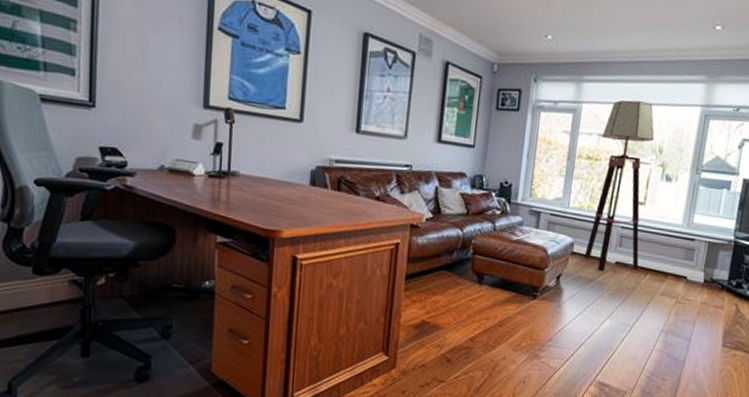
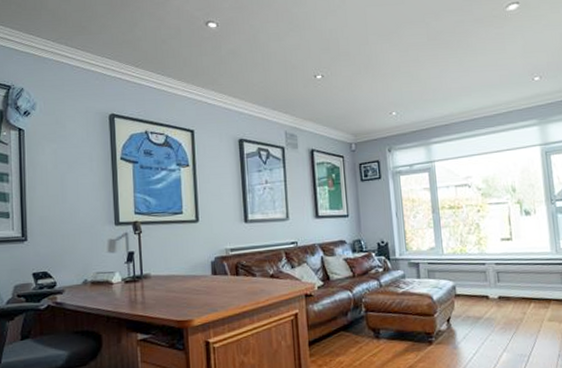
floor lamp: present [584,100,654,271] -> none [458,150,521,307]

